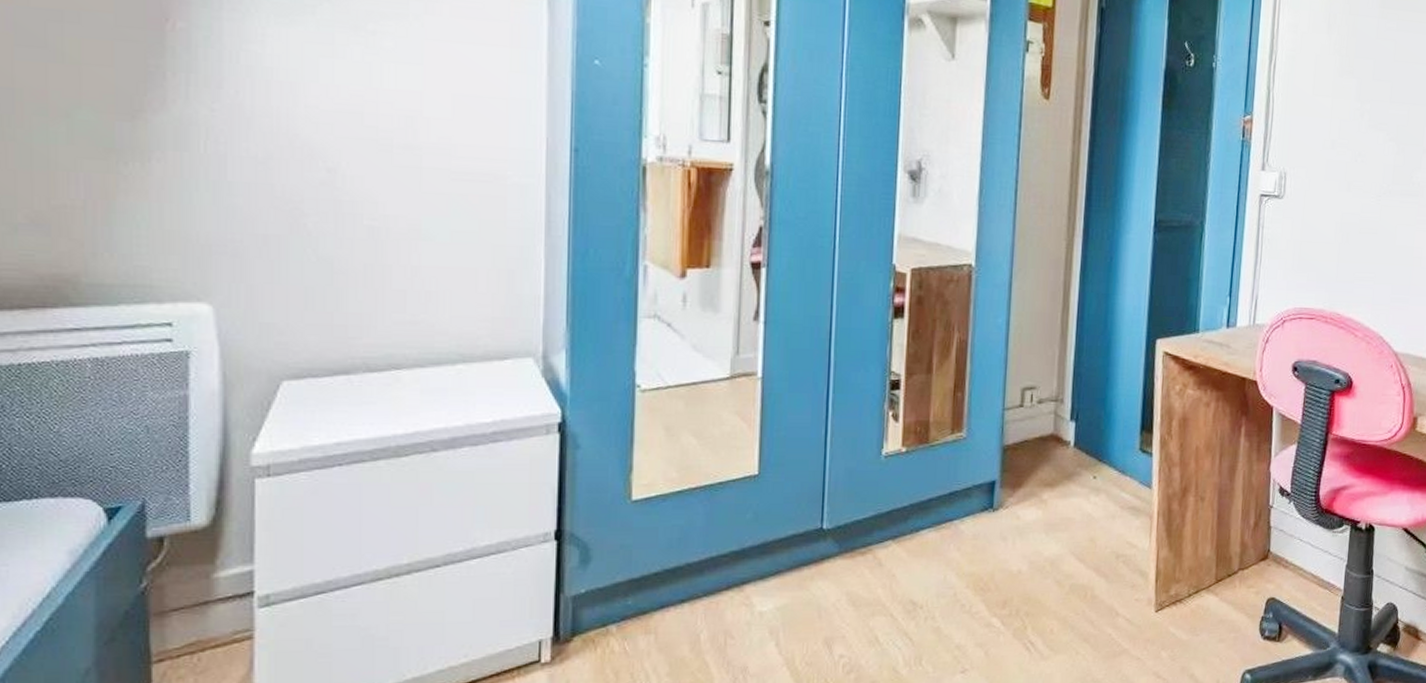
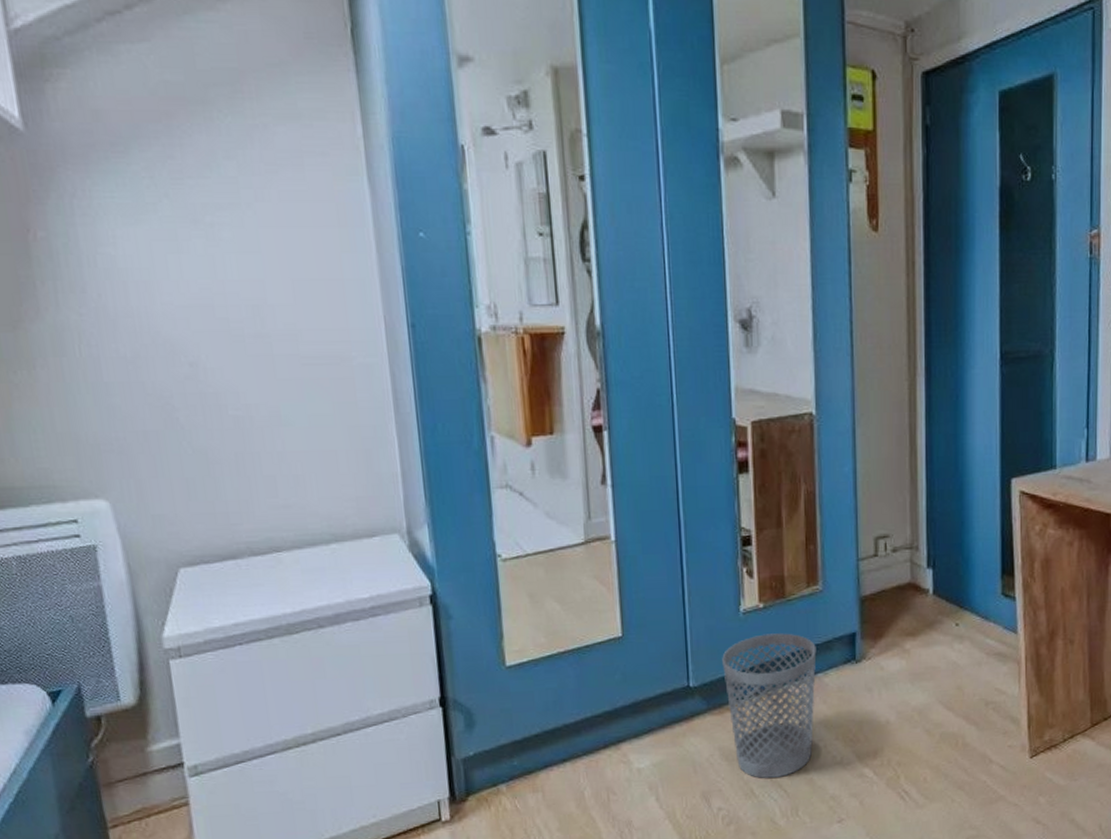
wastebasket: none [858,478,955,626] -> present [722,633,817,779]

